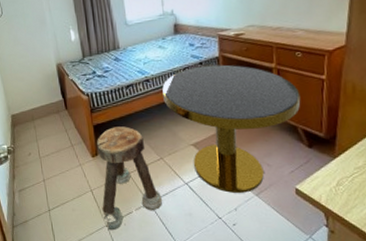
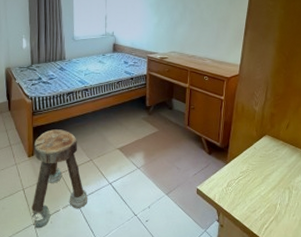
side table: present [162,64,301,193] -> none [98,81,205,192]

